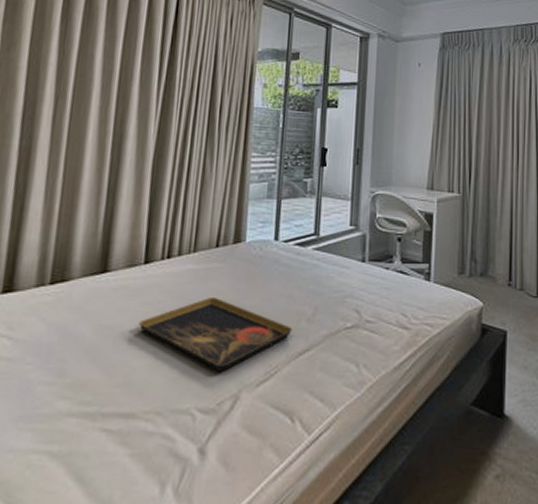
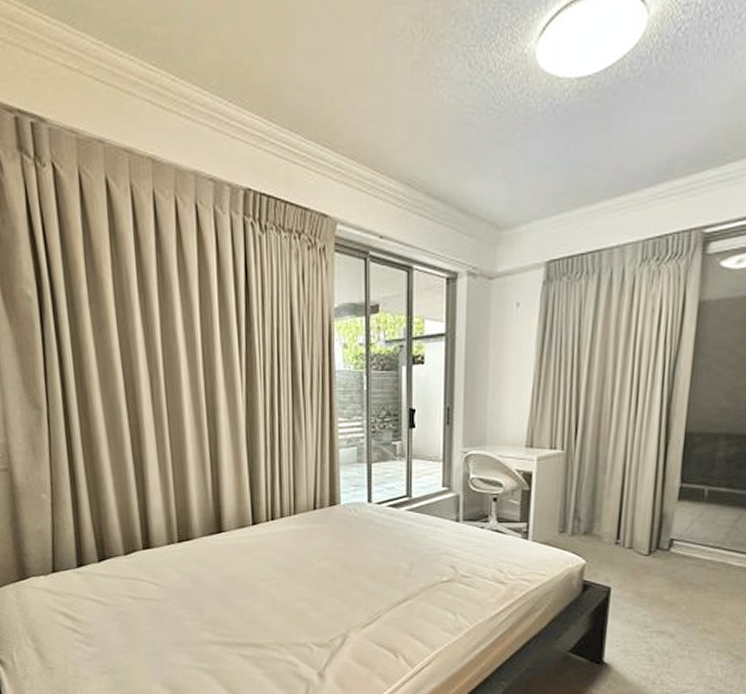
decorative tray: present [138,296,293,372] -> none [255,553,392,615]

